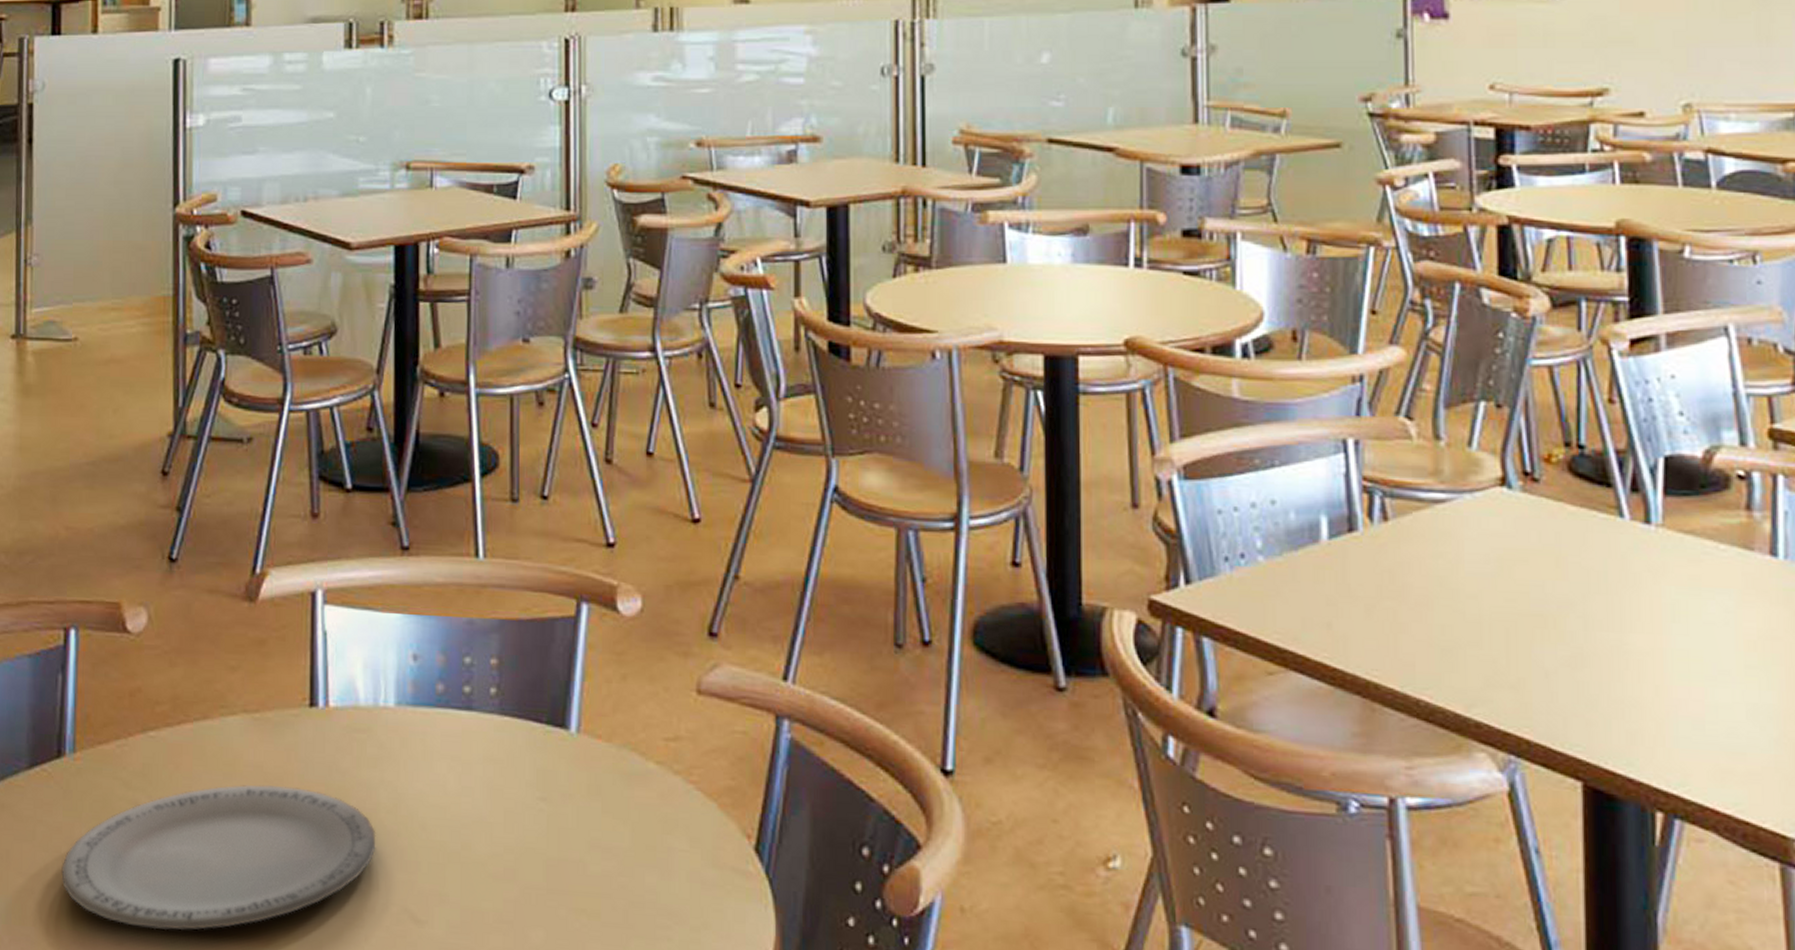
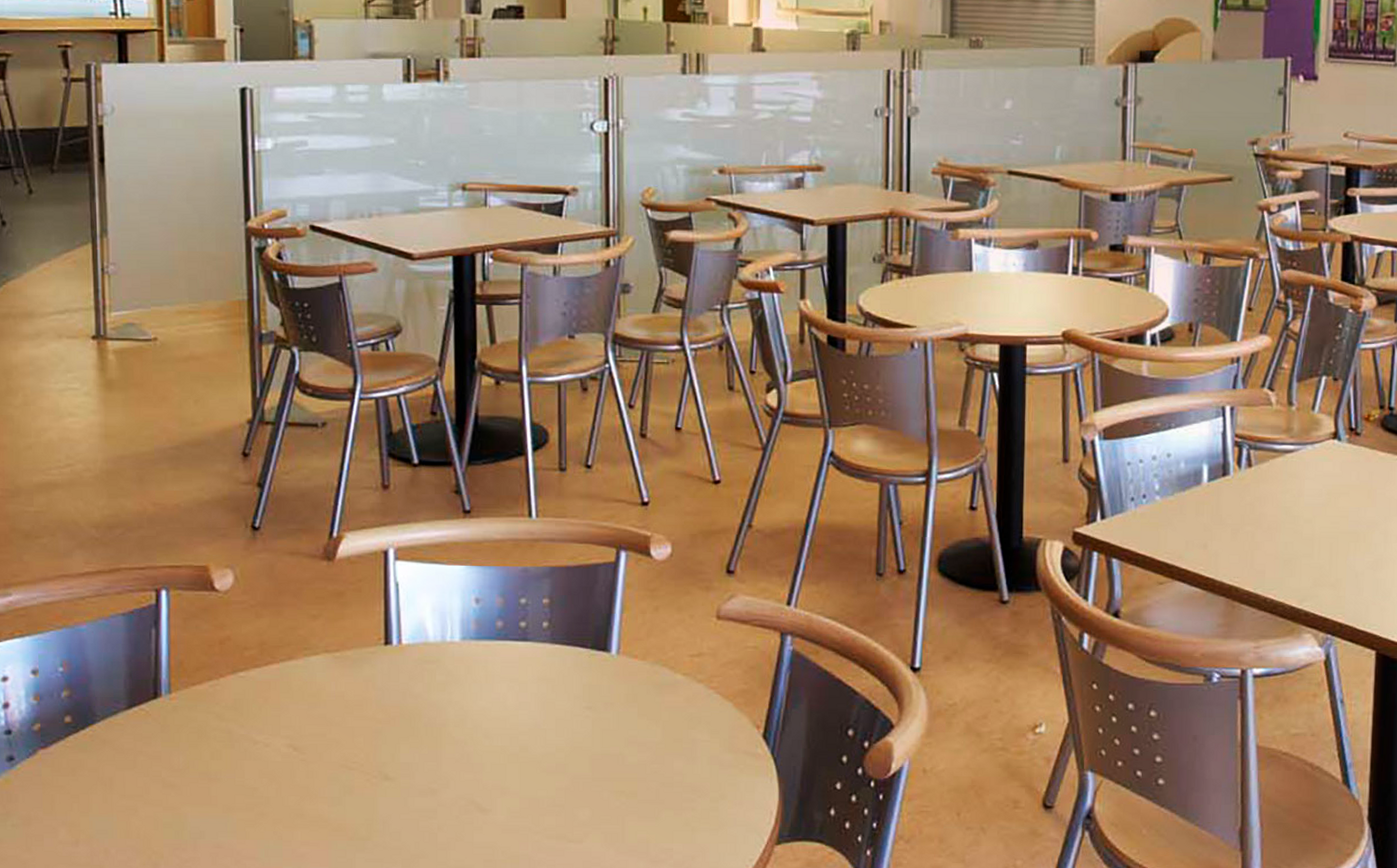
plate: present [61,784,376,931] -> none [162,710,446,833]

